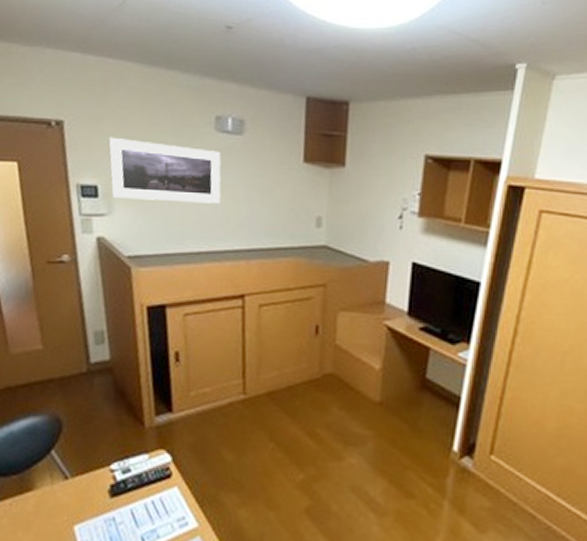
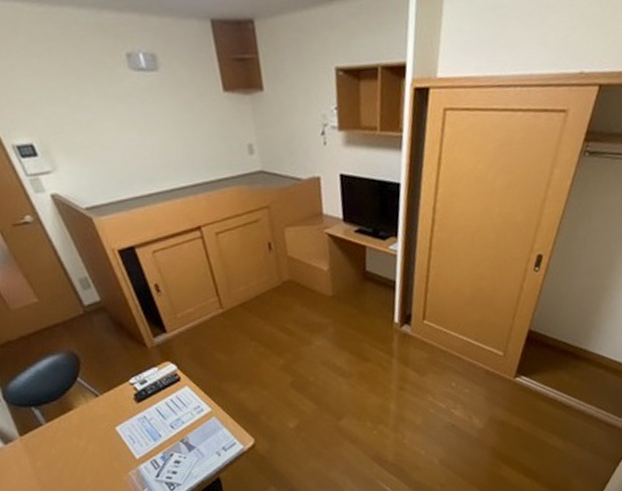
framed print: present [108,137,221,204] -> none [26,90,155,154]

